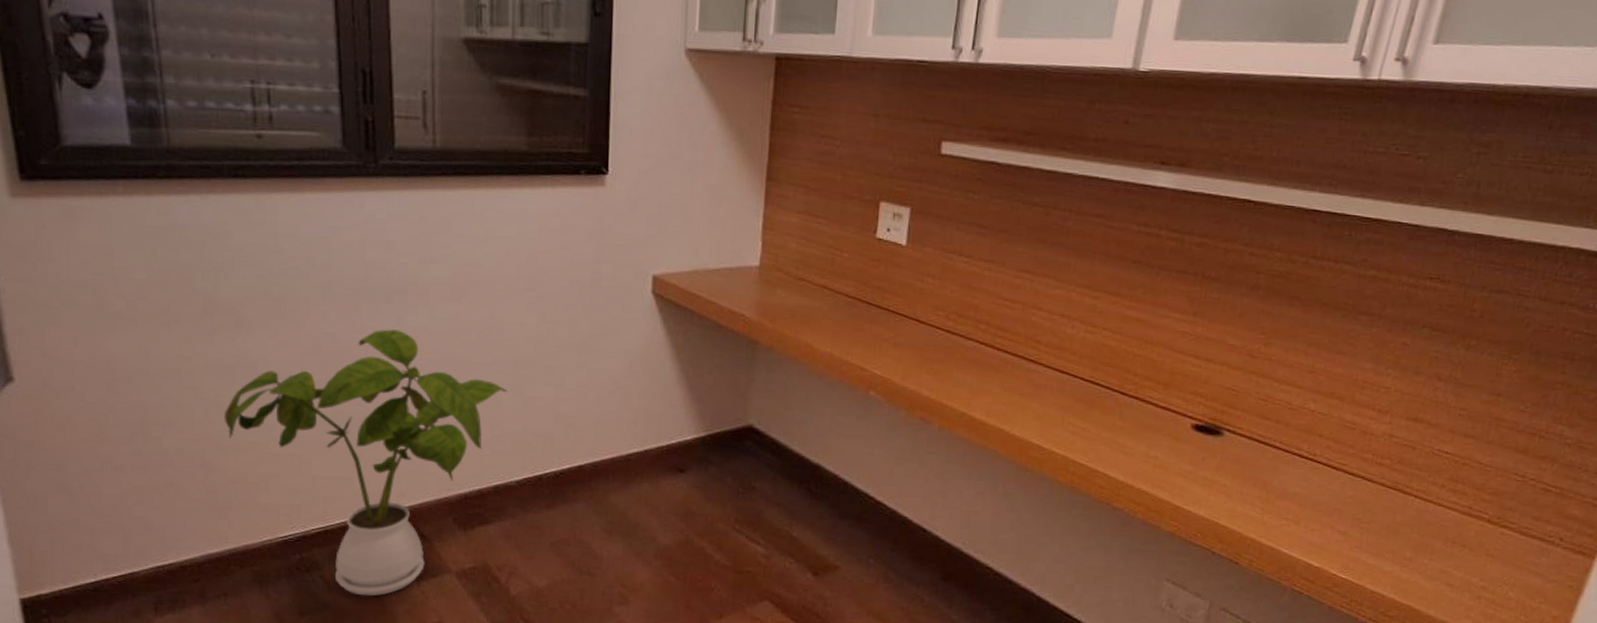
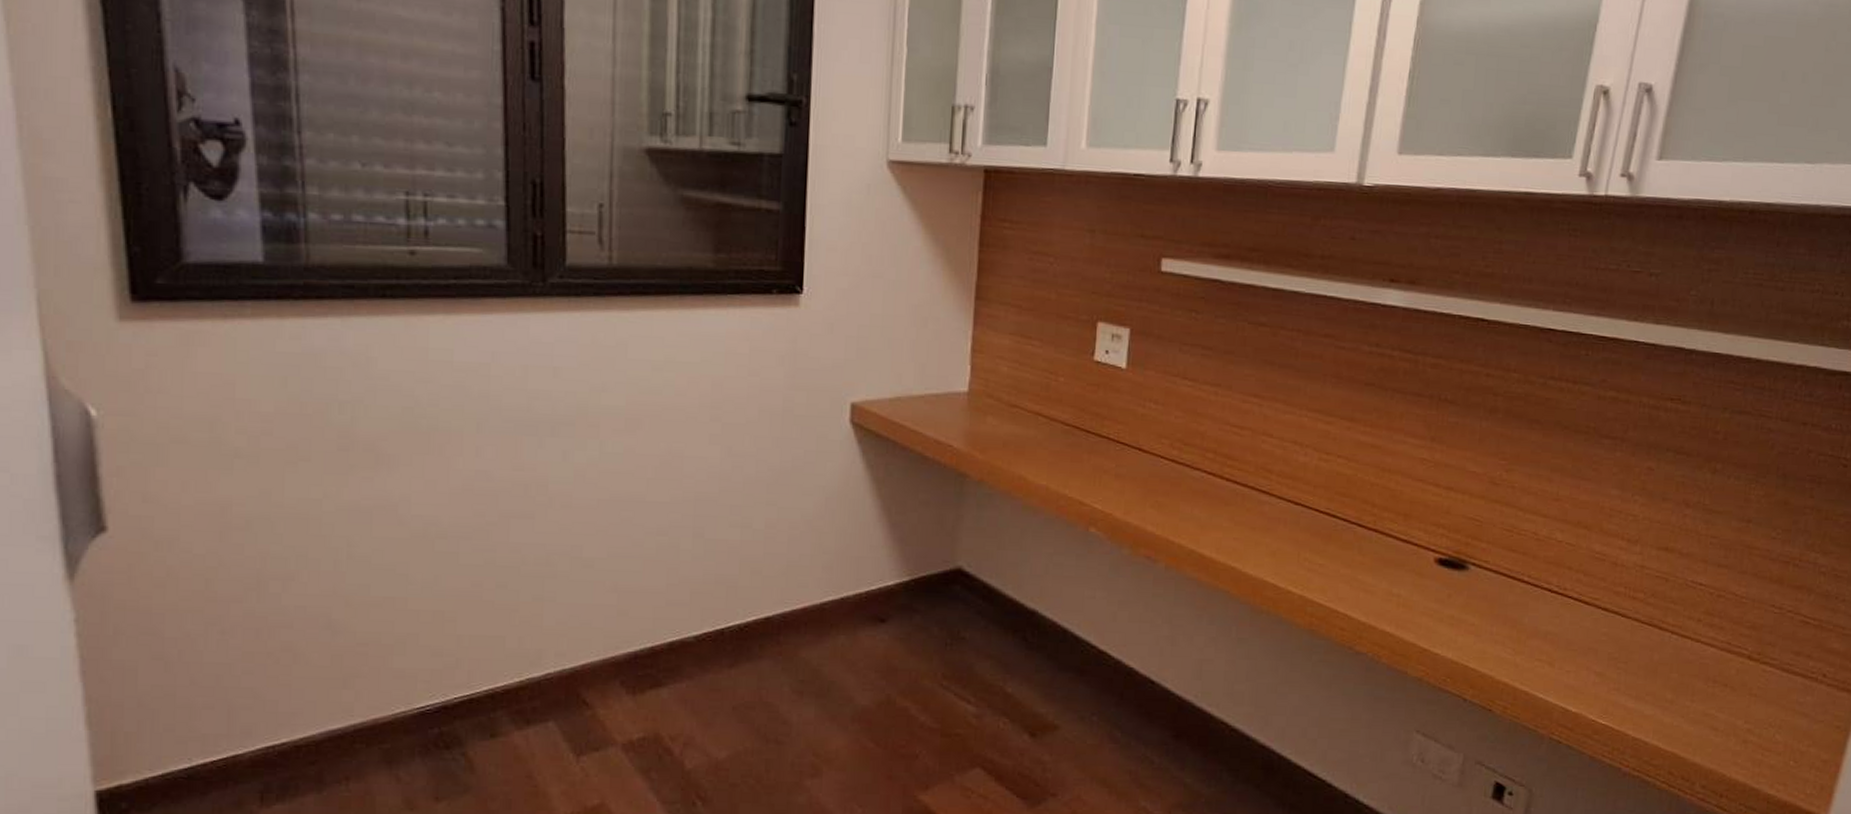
house plant: present [223,328,507,596] -> none [355,464,686,776]

